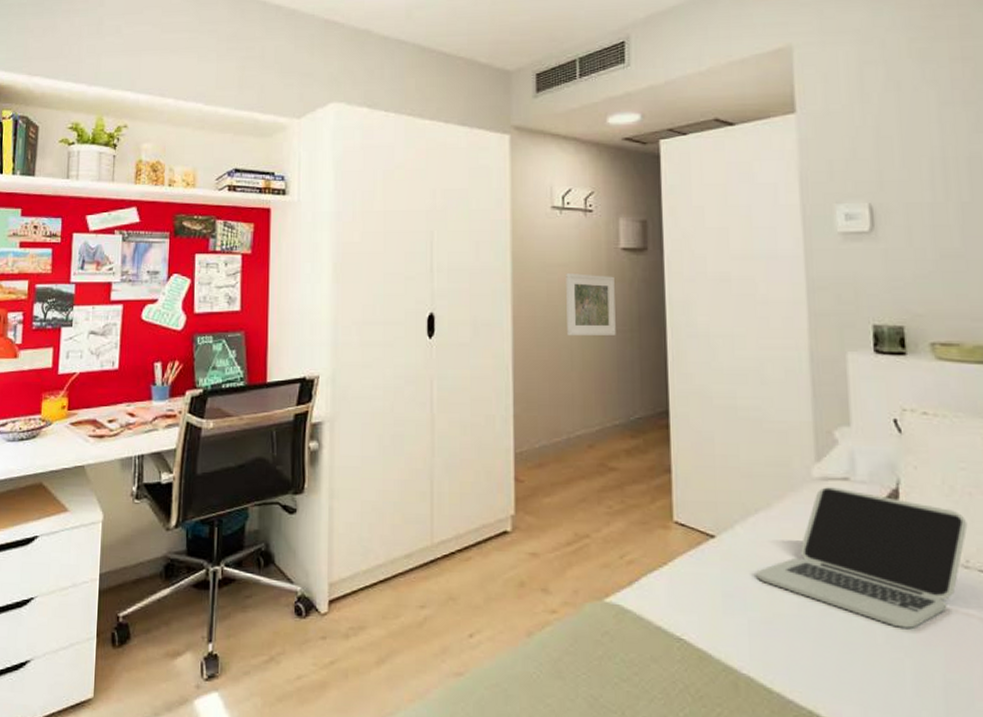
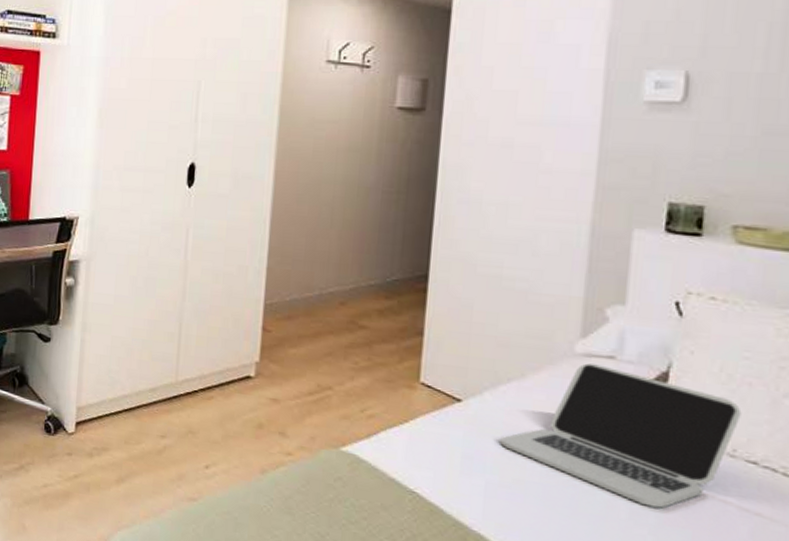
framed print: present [566,273,616,337] -> none [330,130,386,196]

